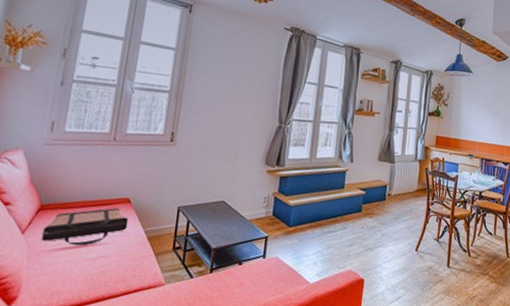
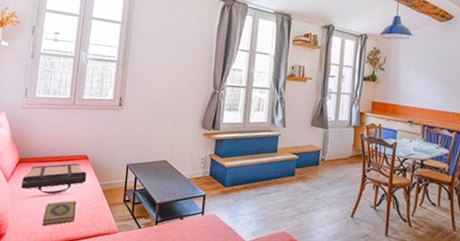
hardback book: none [68,251,114,284] -> present [42,200,76,226]

